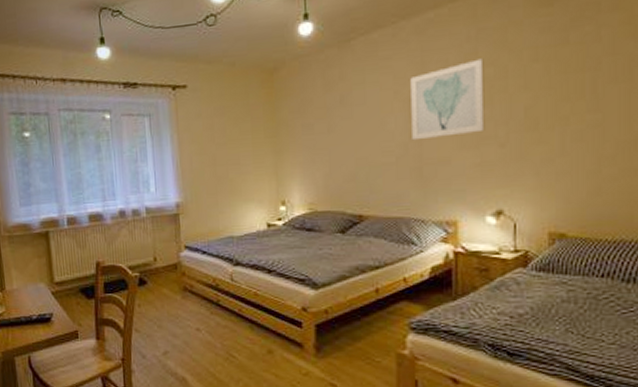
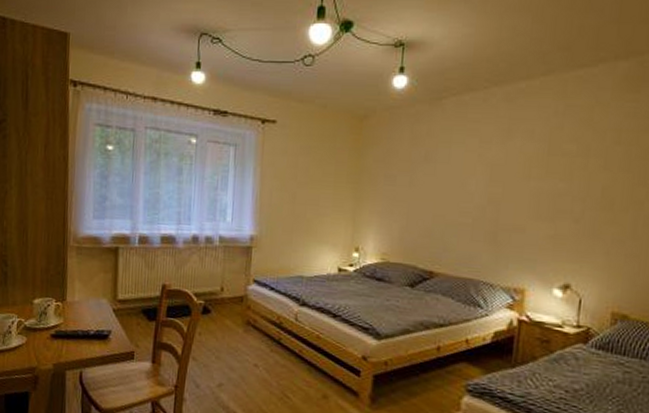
wall art: present [410,58,485,141] -> none [490,134,569,206]

